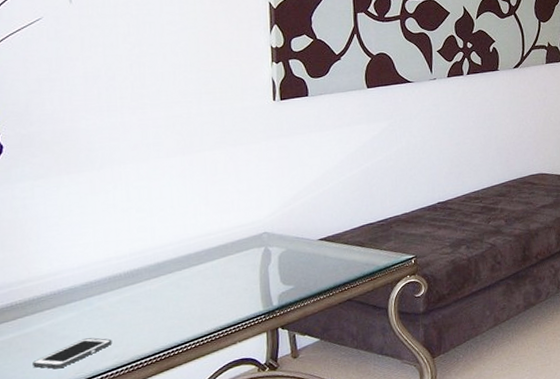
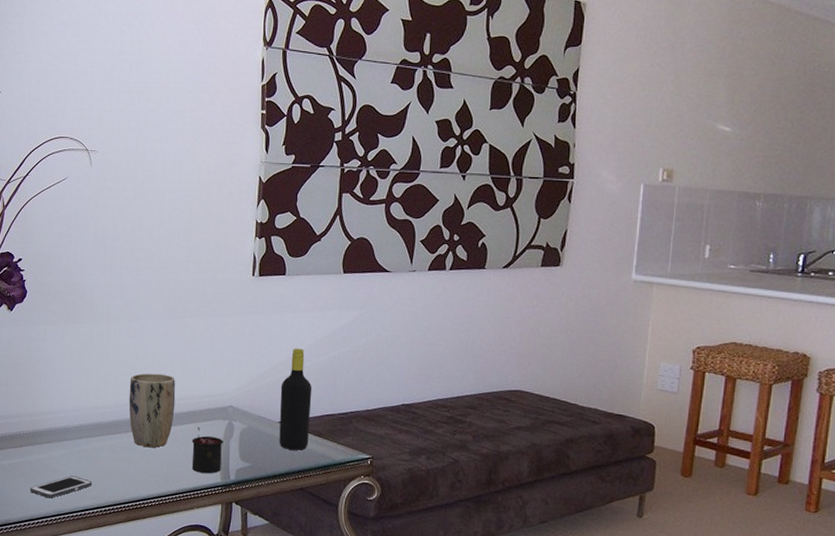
plant pot: none [146,212,203,291] -> present [129,373,176,447]
candle: none [225,260,262,306] -> present [191,428,223,474]
bottle: none [316,165,351,265] -> present [279,348,312,451]

